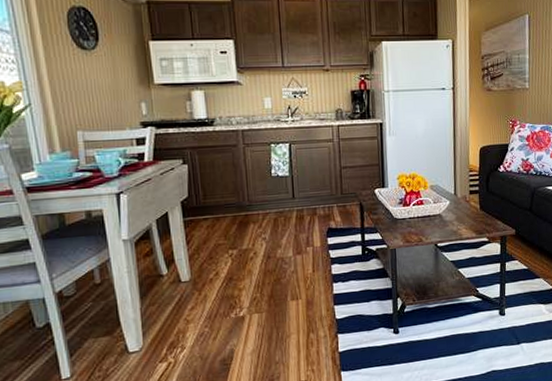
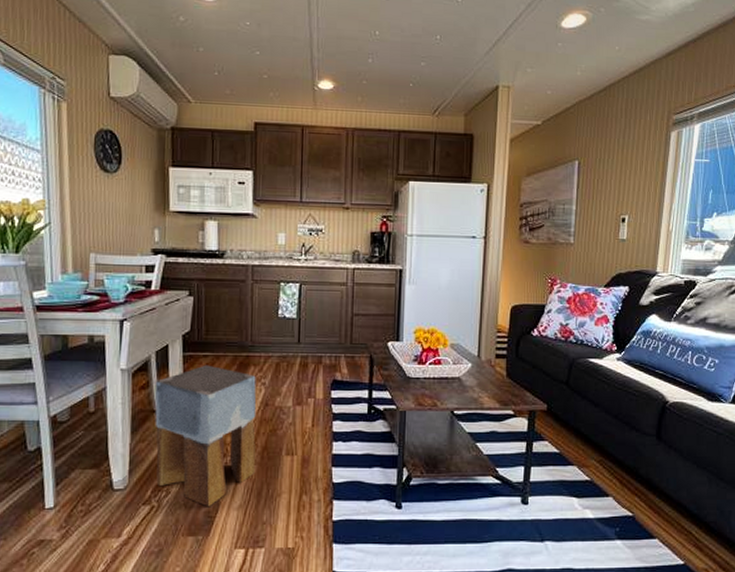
stool: none [158,227,264,356] -> present [155,365,257,507]

